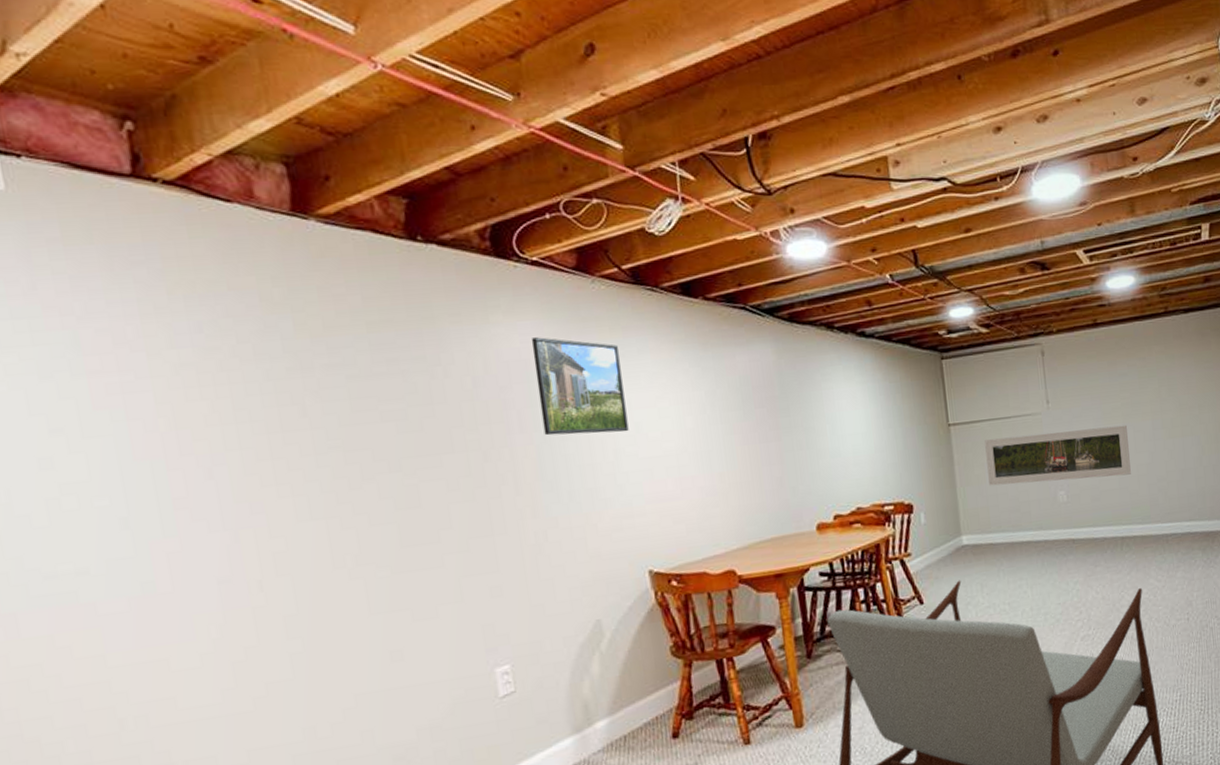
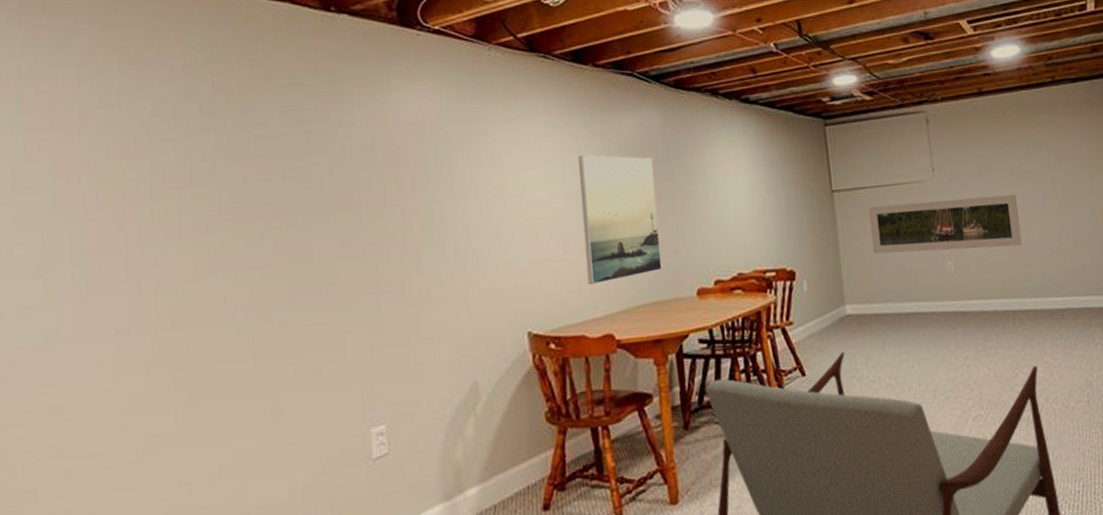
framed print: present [531,337,629,436] -> none [428,101,516,196]
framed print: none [692,392,781,523] -> present [578,155,662,286]

